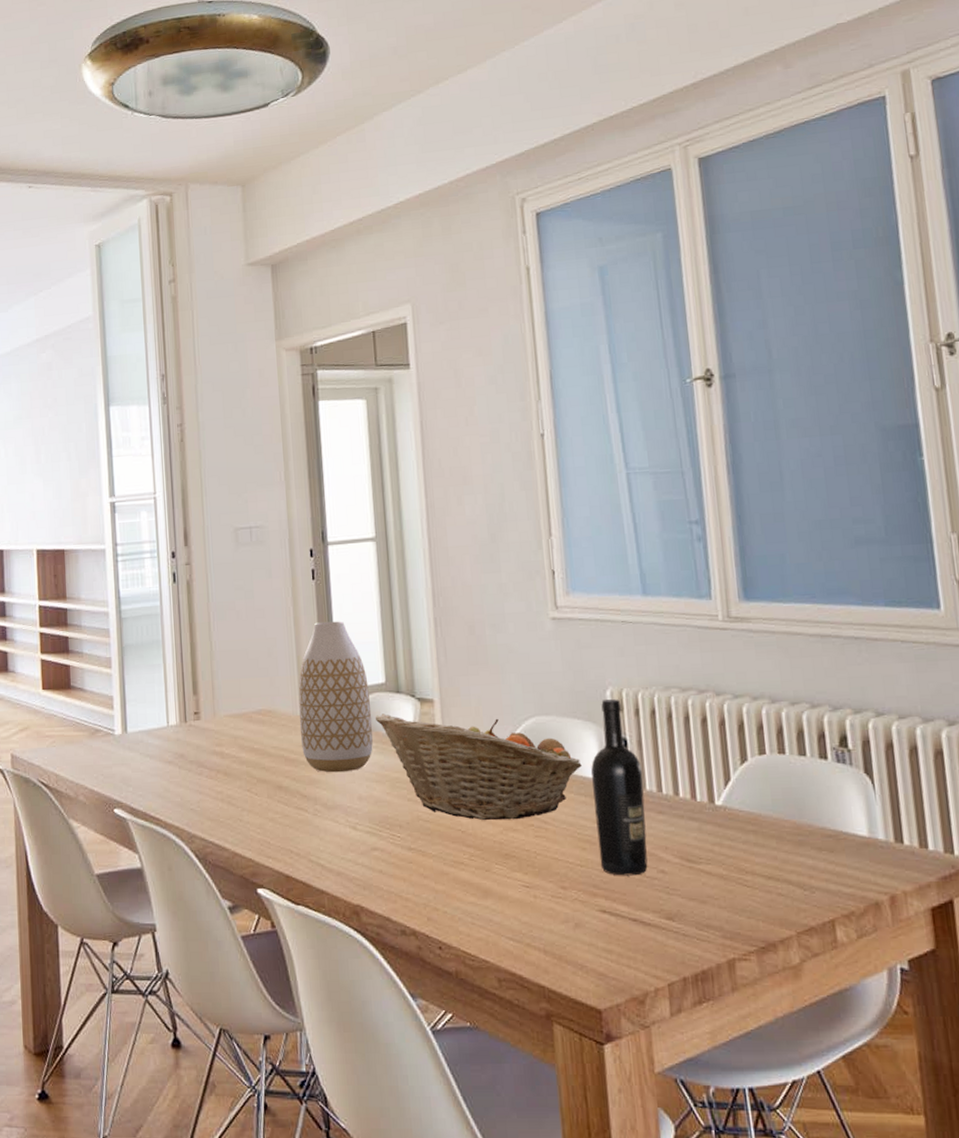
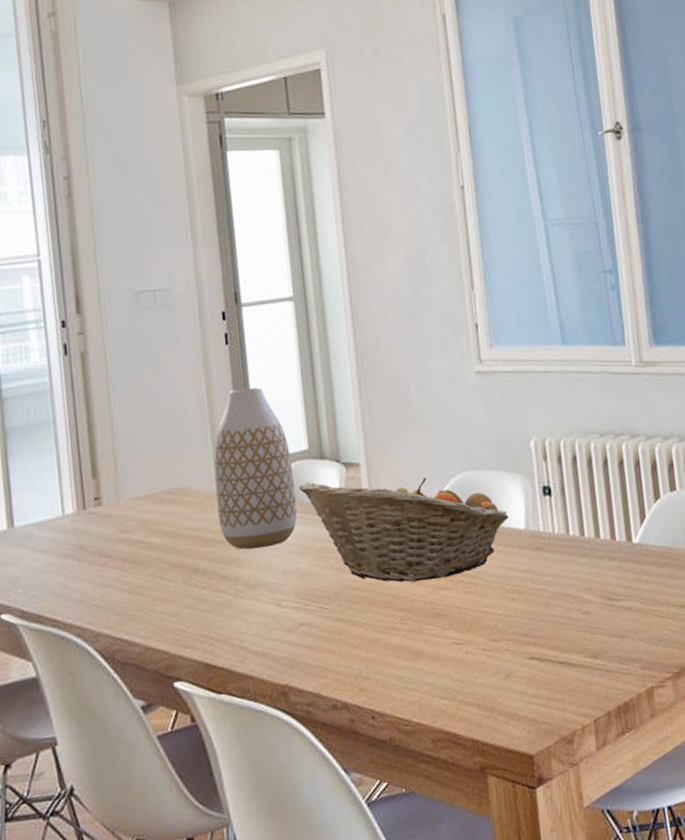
wine bottle: present [591,699,648,876] -> none [517,448,573,622]

